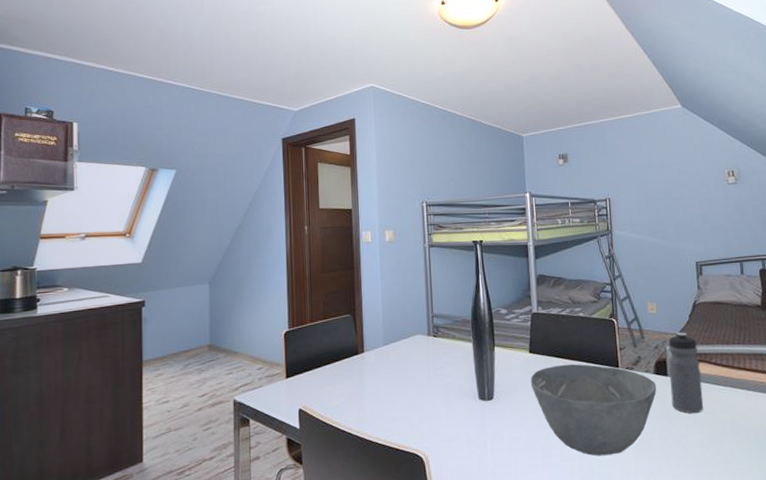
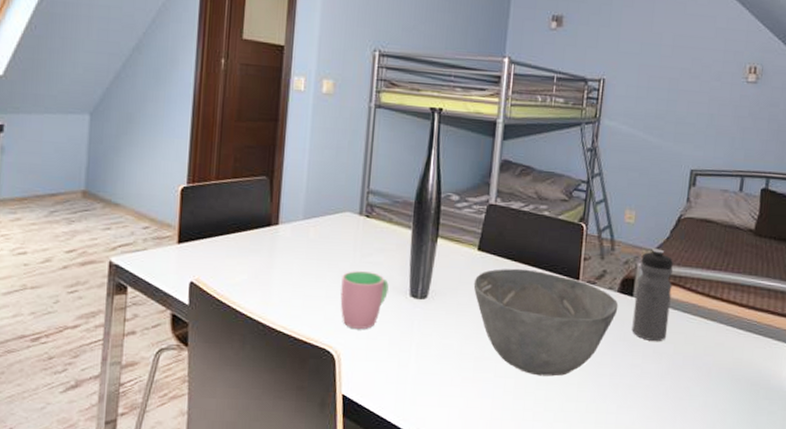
cup: none [421,382,460,433] -> present [340,271,389,329]

